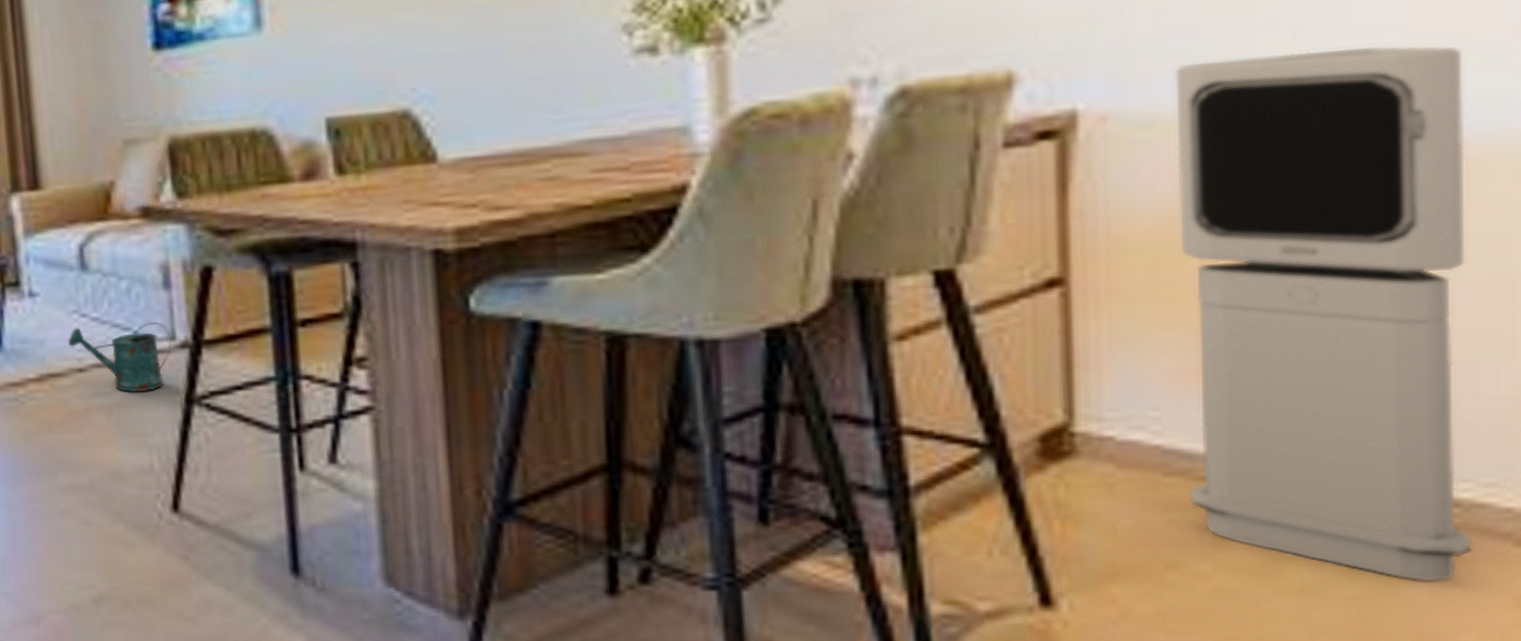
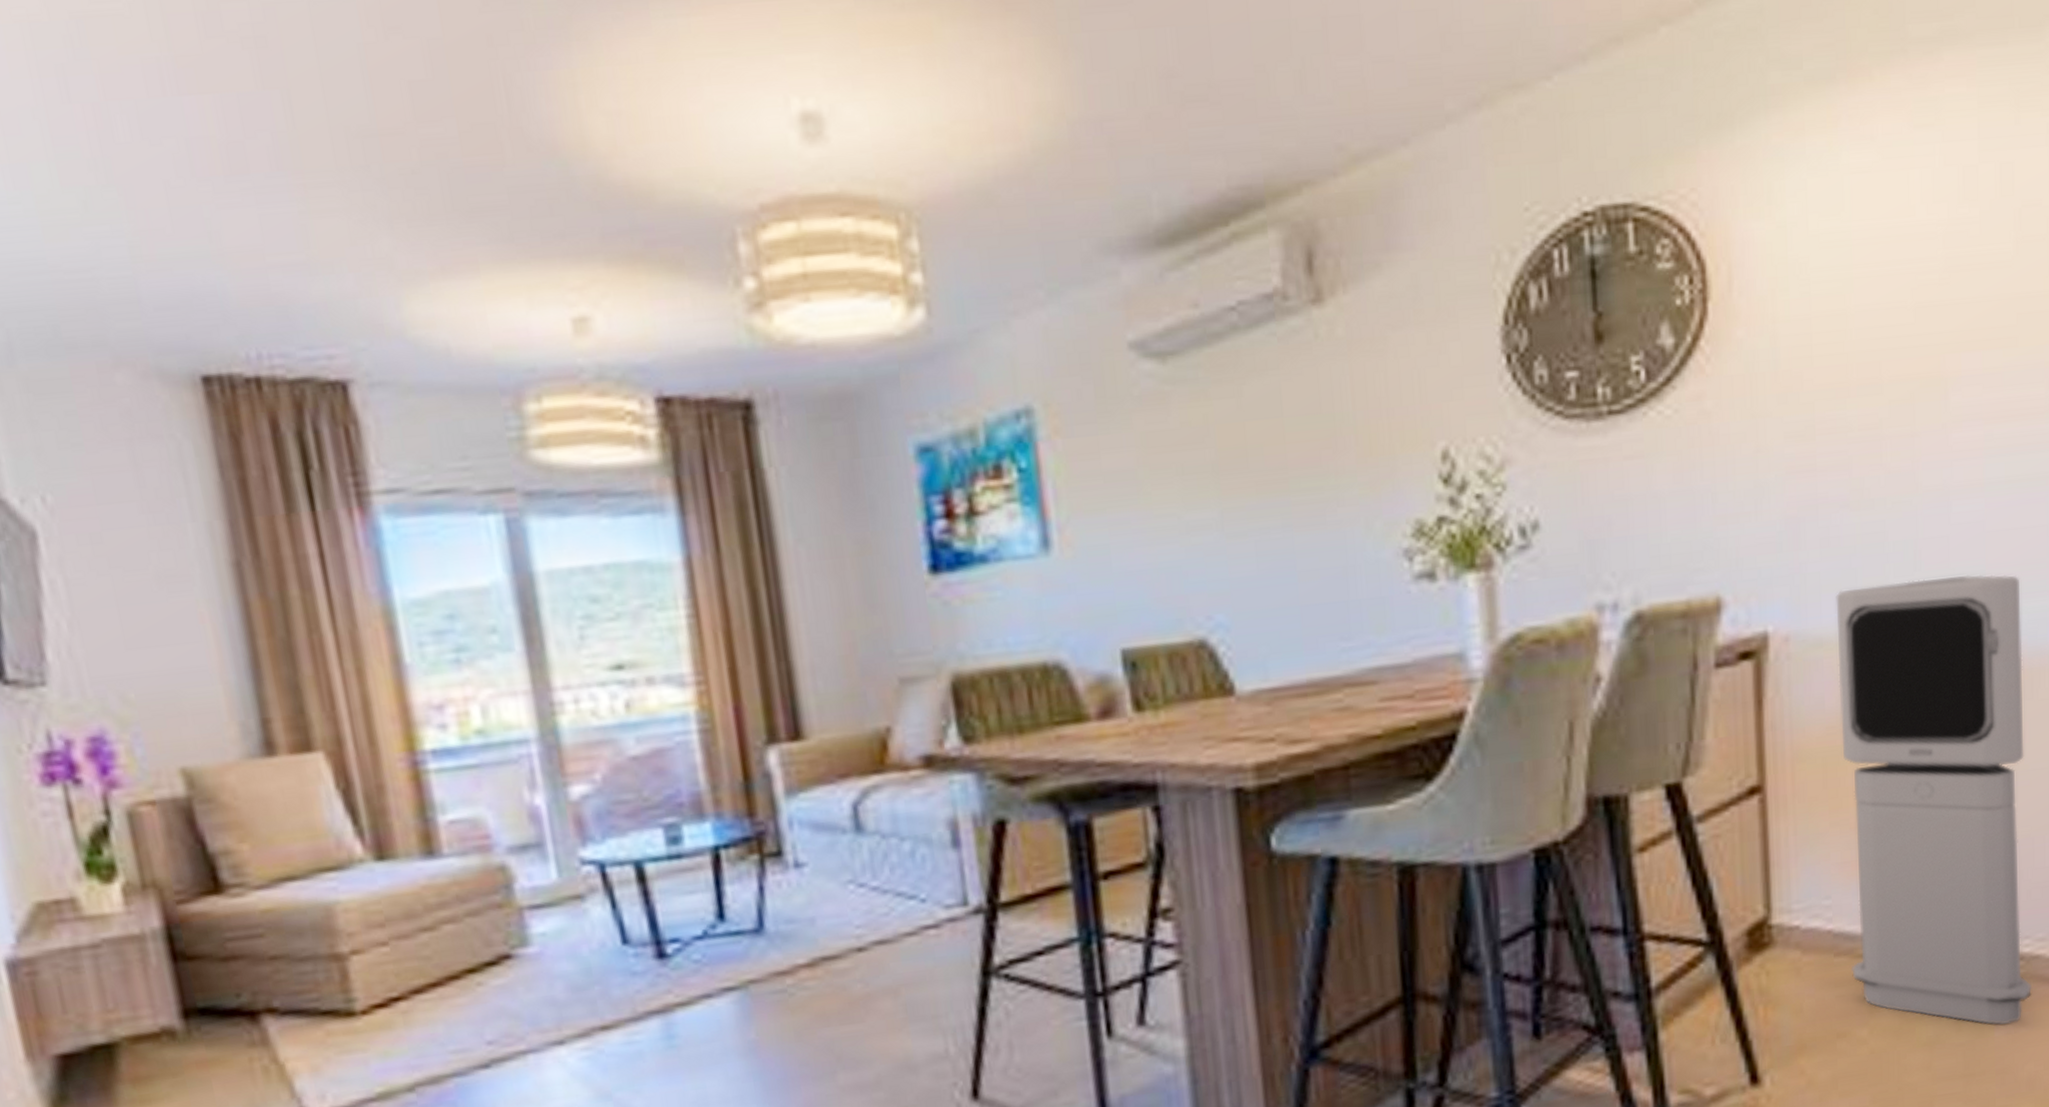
watering can: present [68,321,172,393] -> none [844,885,964,971]

